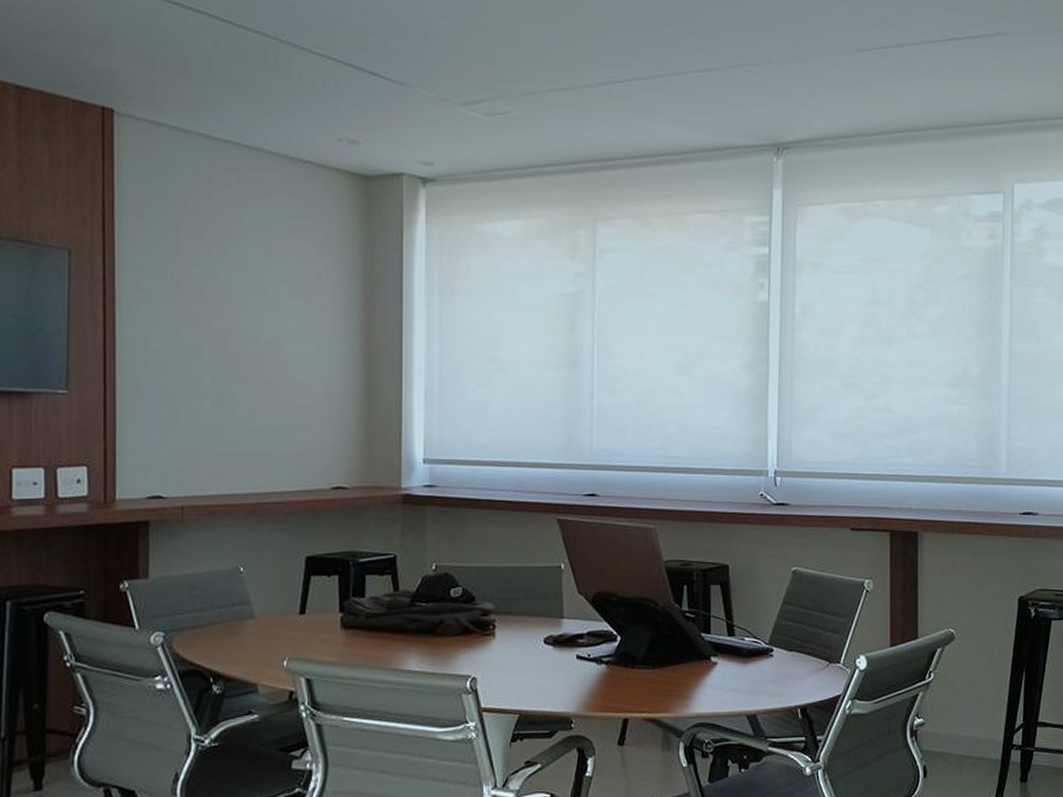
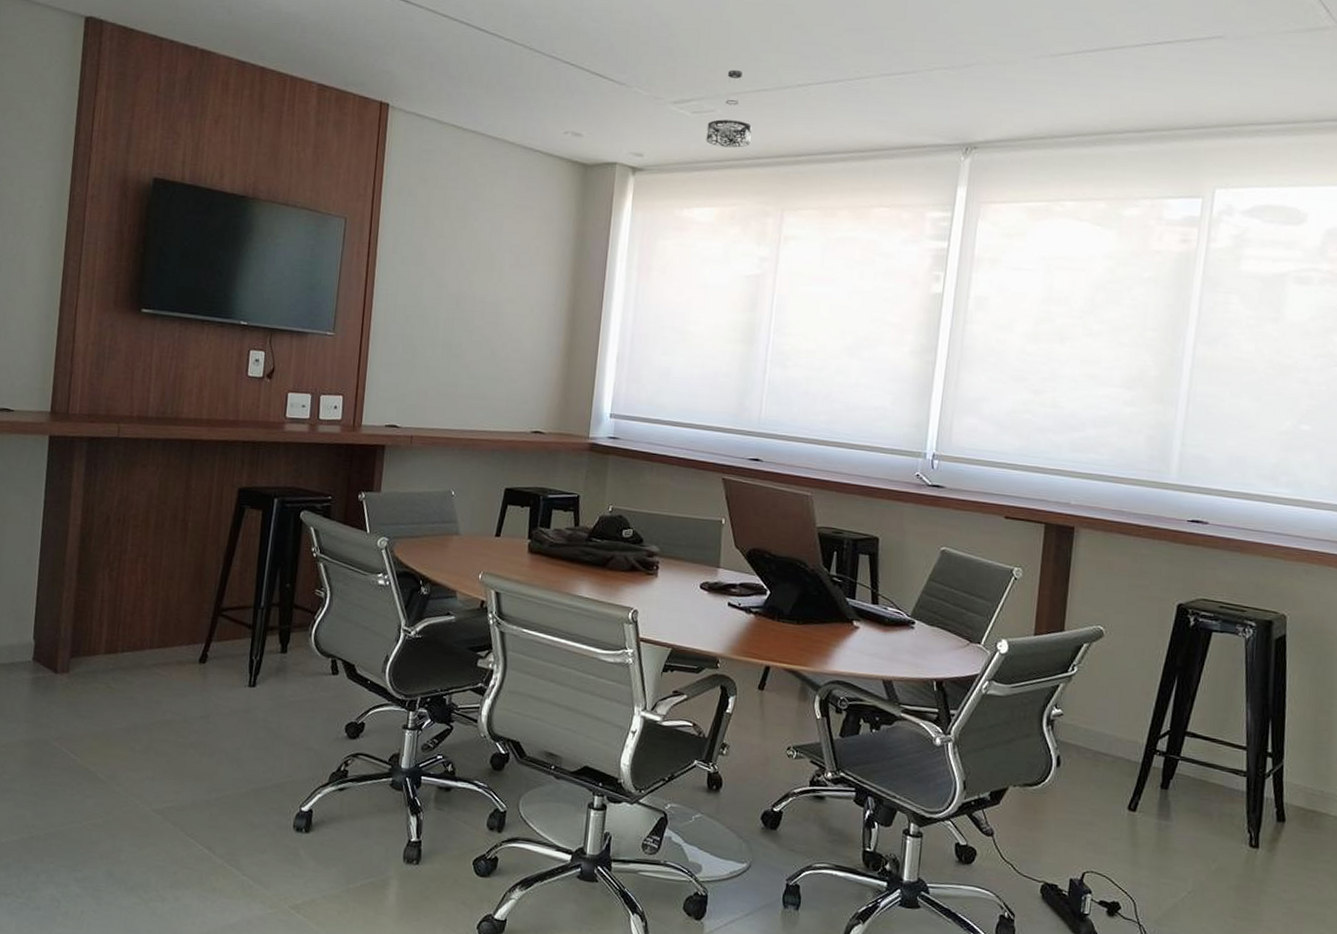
pendant light: none [503,66,552,154] -> present [706,69,752,148]

